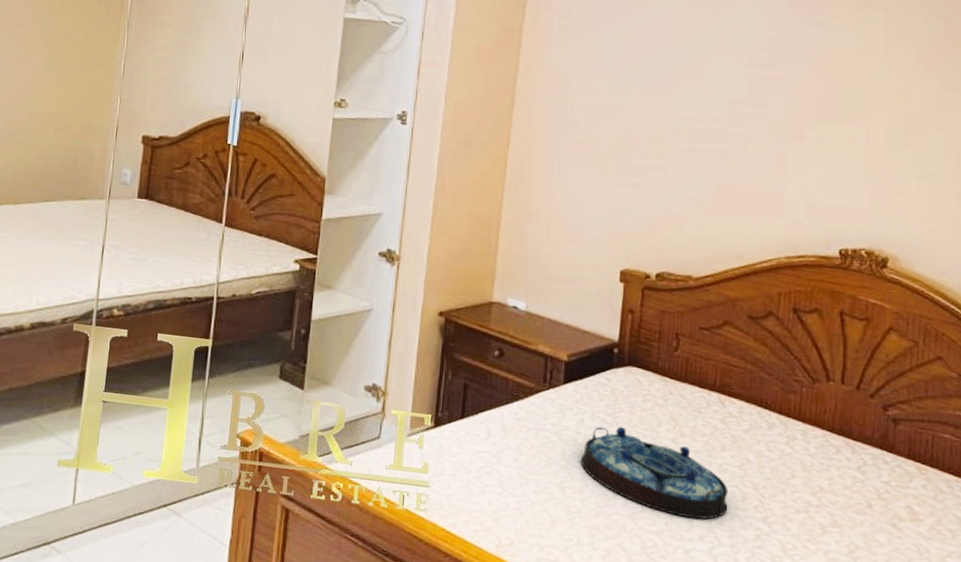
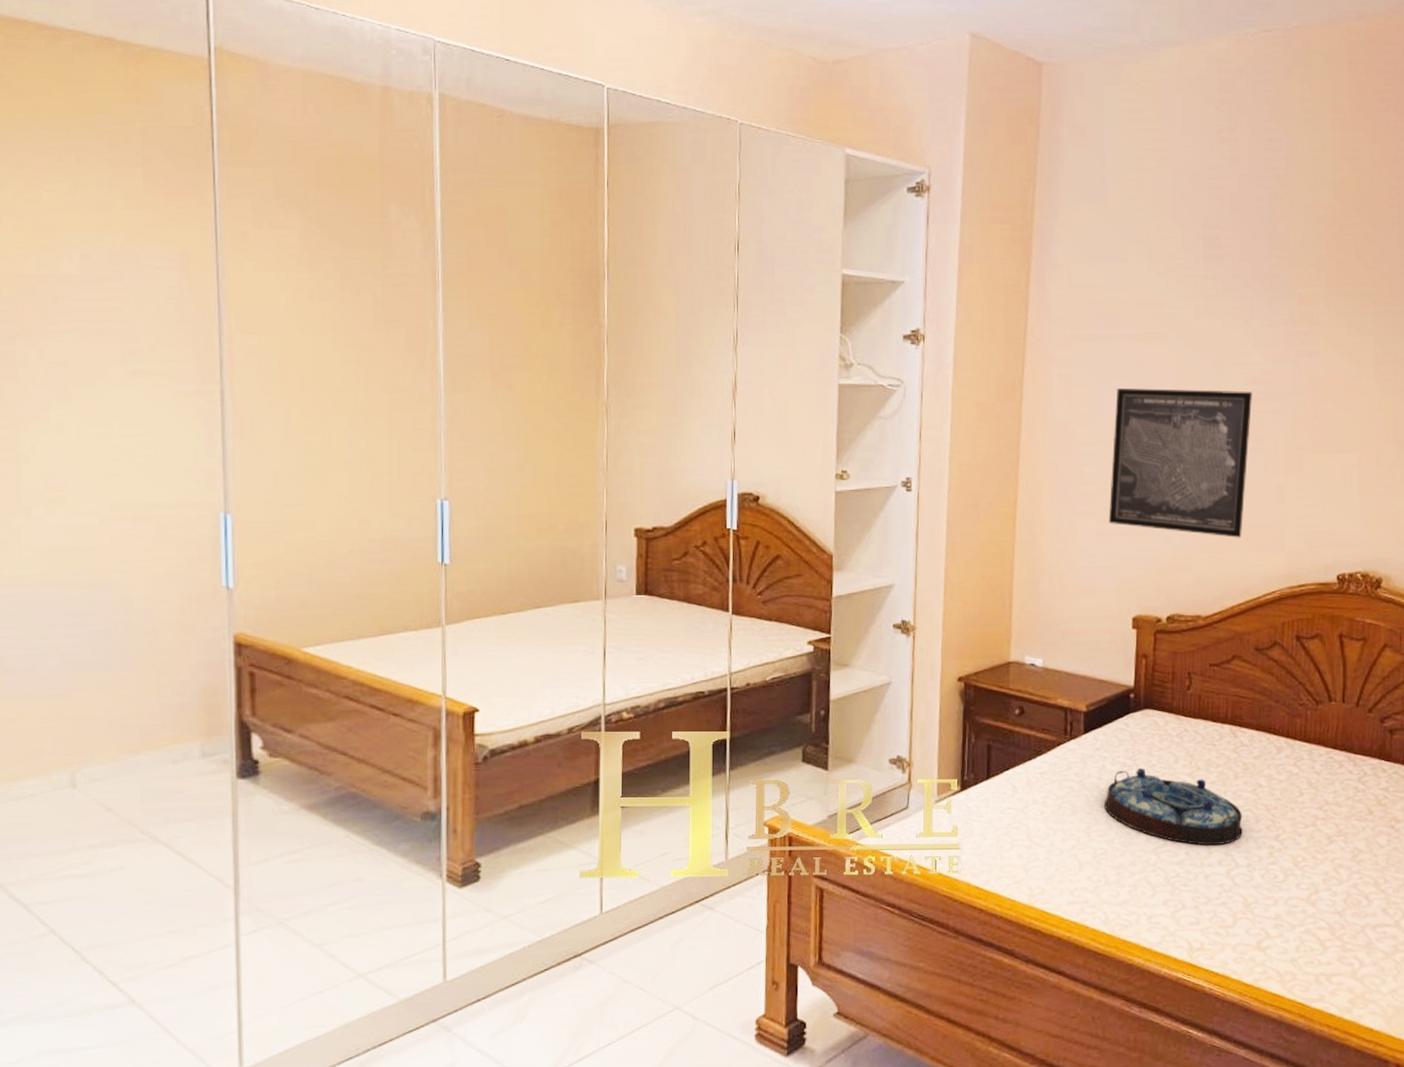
wall art: none [601,43,756,202] -> present [1109,388,1253,538]

